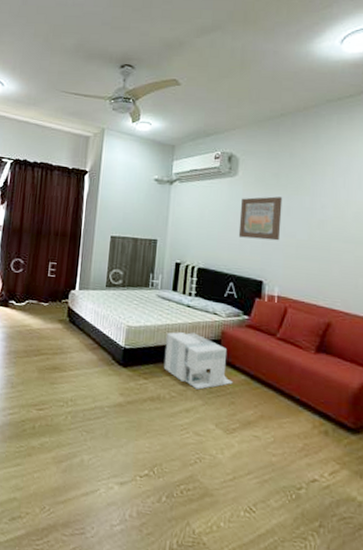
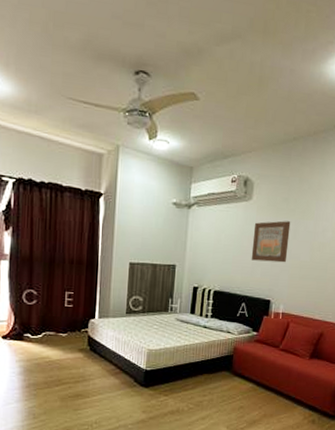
architectural model: present [163,332,233,390] -> none [182,351,242,400]

